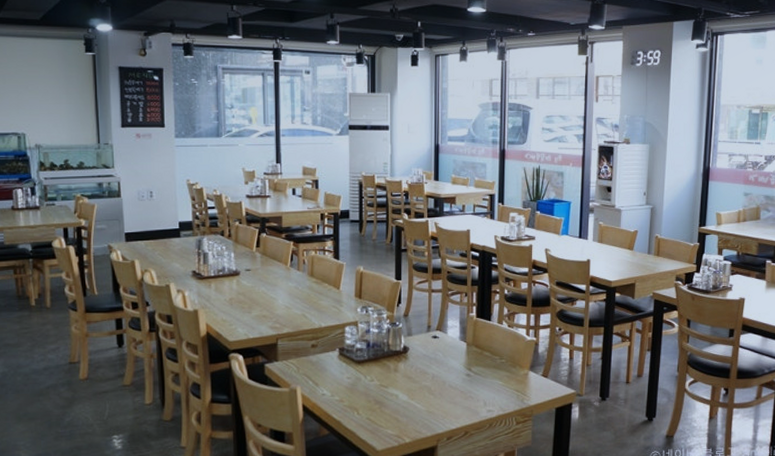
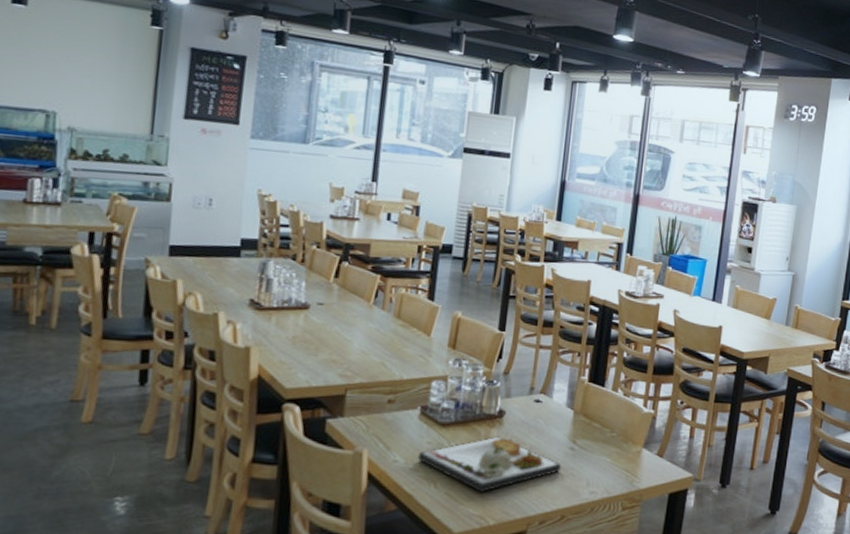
dinner plate: none [341,369,461,416] -> present [417,436,562,492]

